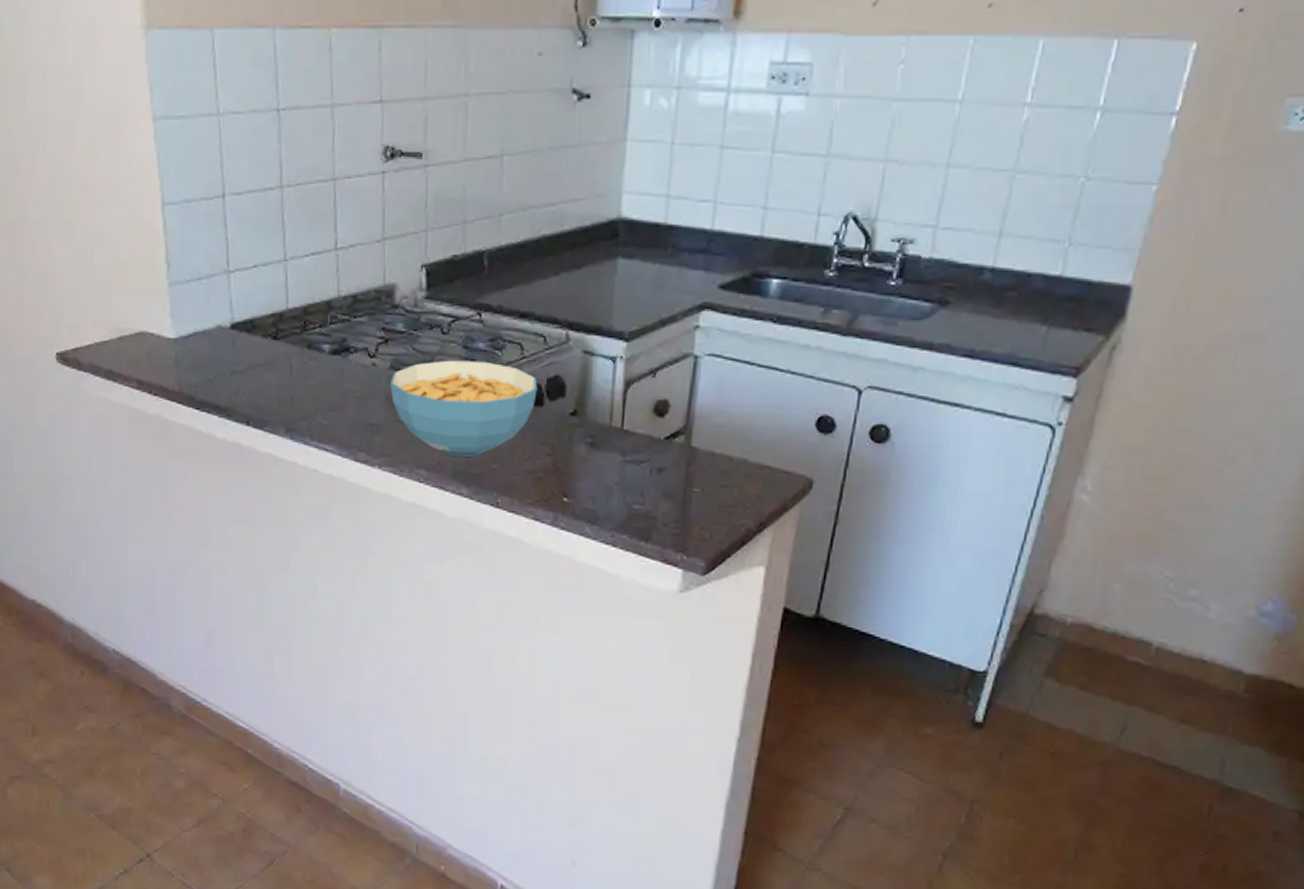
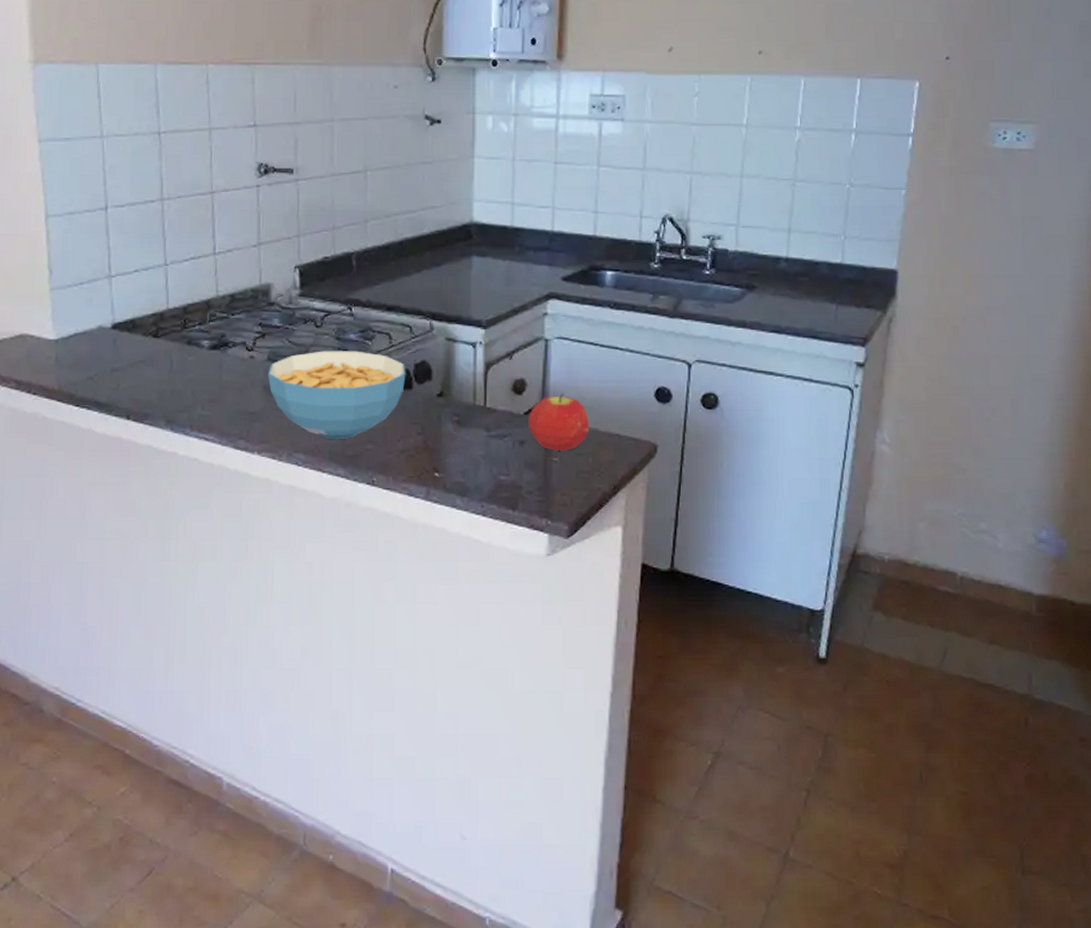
fruit: none [669,417,737,482] -> present [529,393,589,451]

